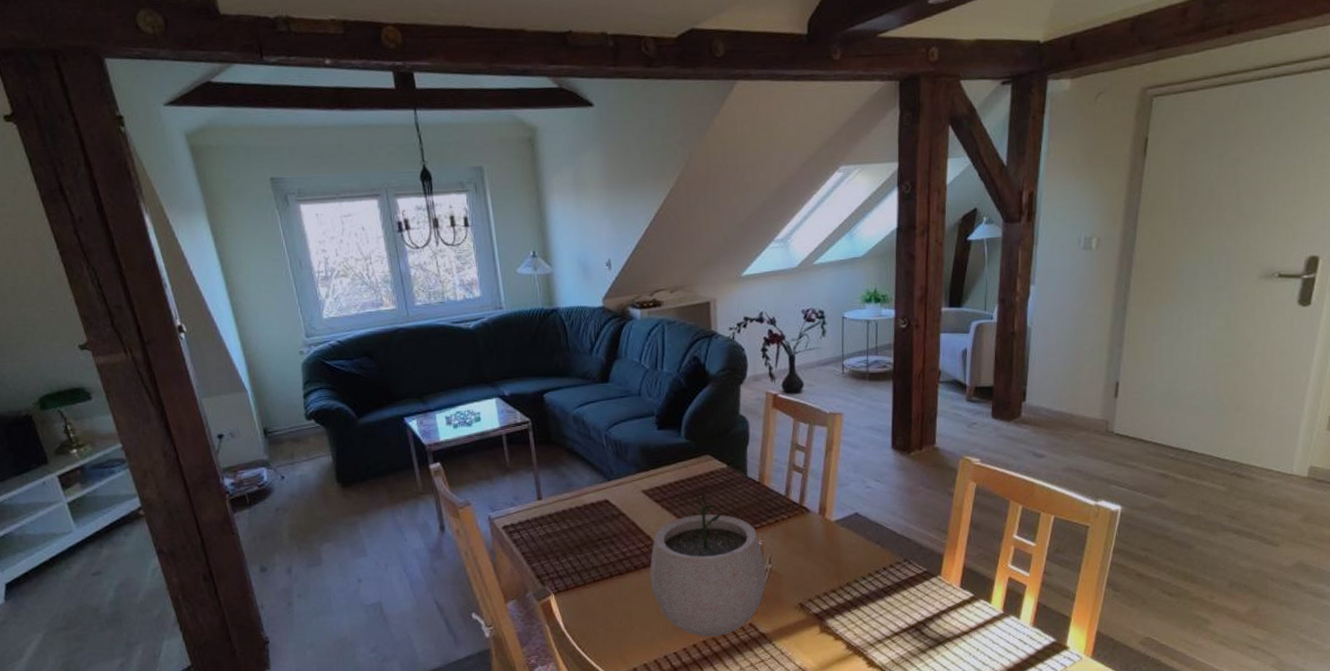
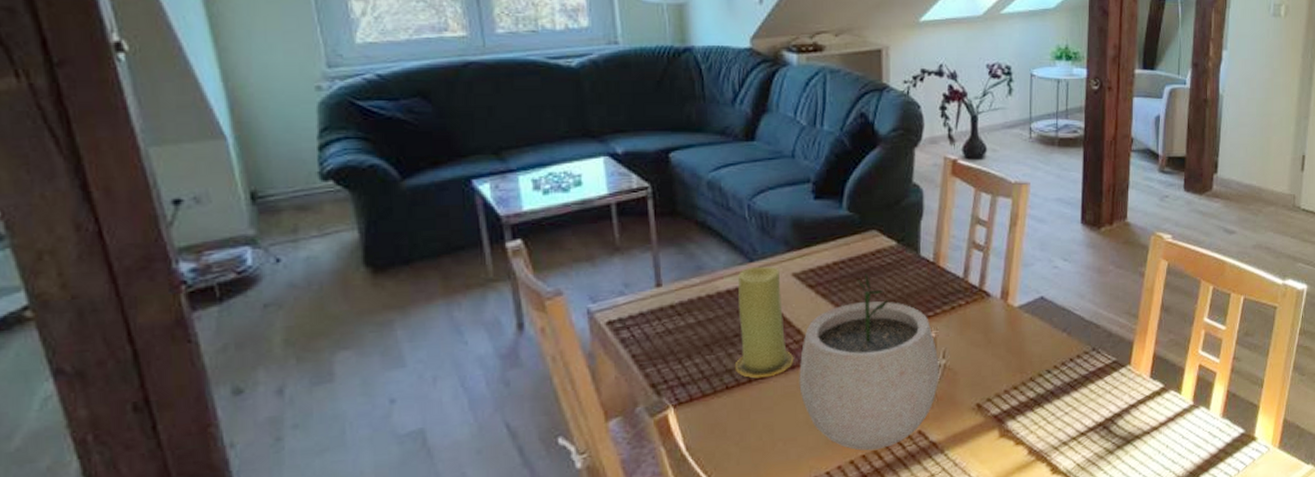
candle: none [599,484,646,574] -> present [734,266,794,379]

